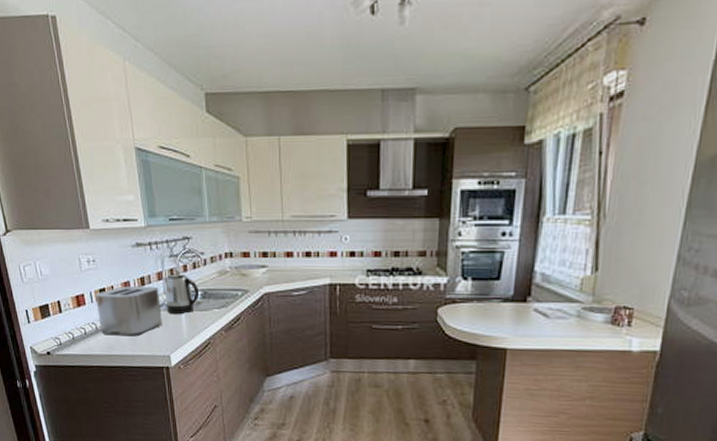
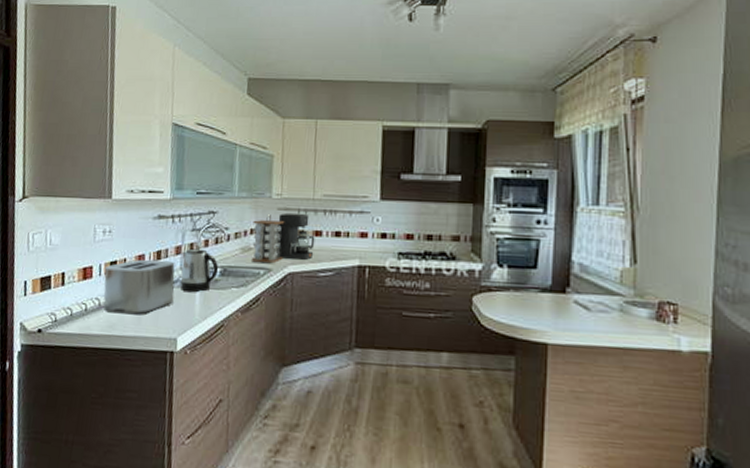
spice rack: none [226,238,258,285] -> present [252,214,285,264]
coffee maker: none [250,235,287,280] -> present [278,212,315,260]

